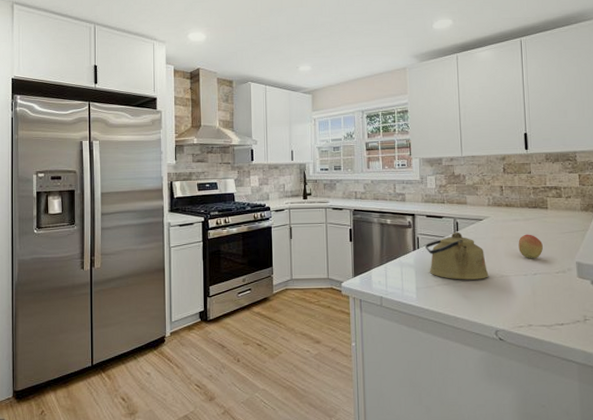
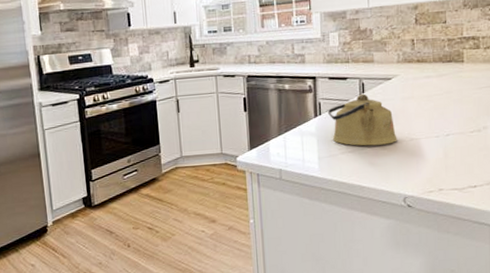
fruit: present [518,234,543,258] -> none [430,91,457,118]

